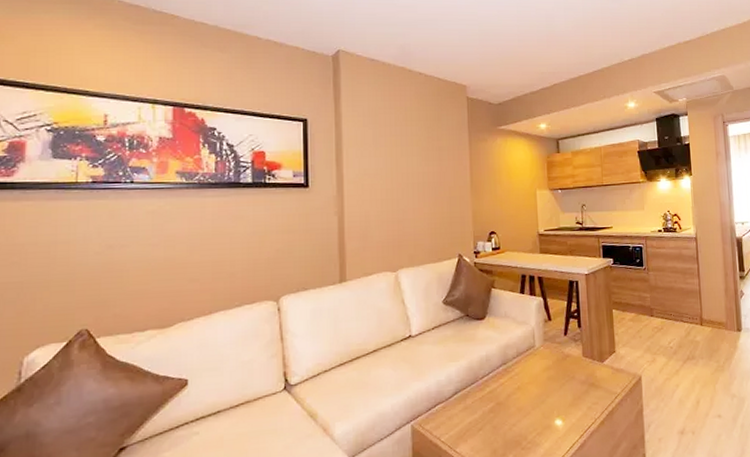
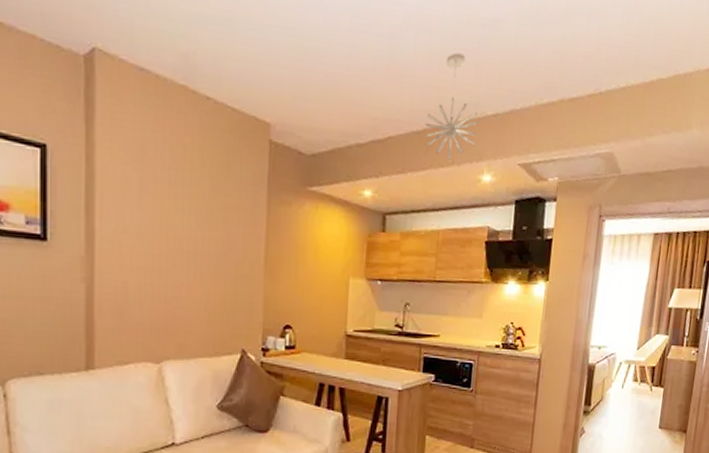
pendant light: none [580,21,619,95] -> present [425,52,478,160]

